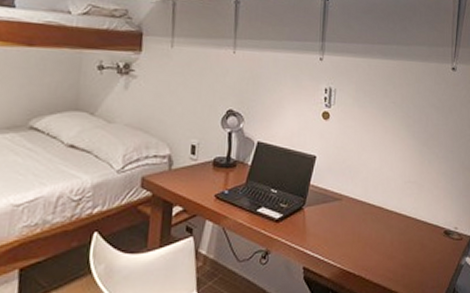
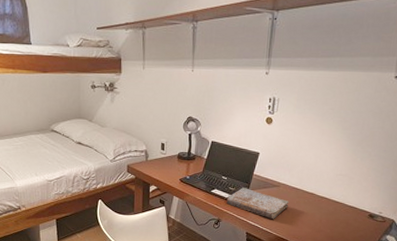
book: none [276,203,354,246] -> present [226,187,289,220]

